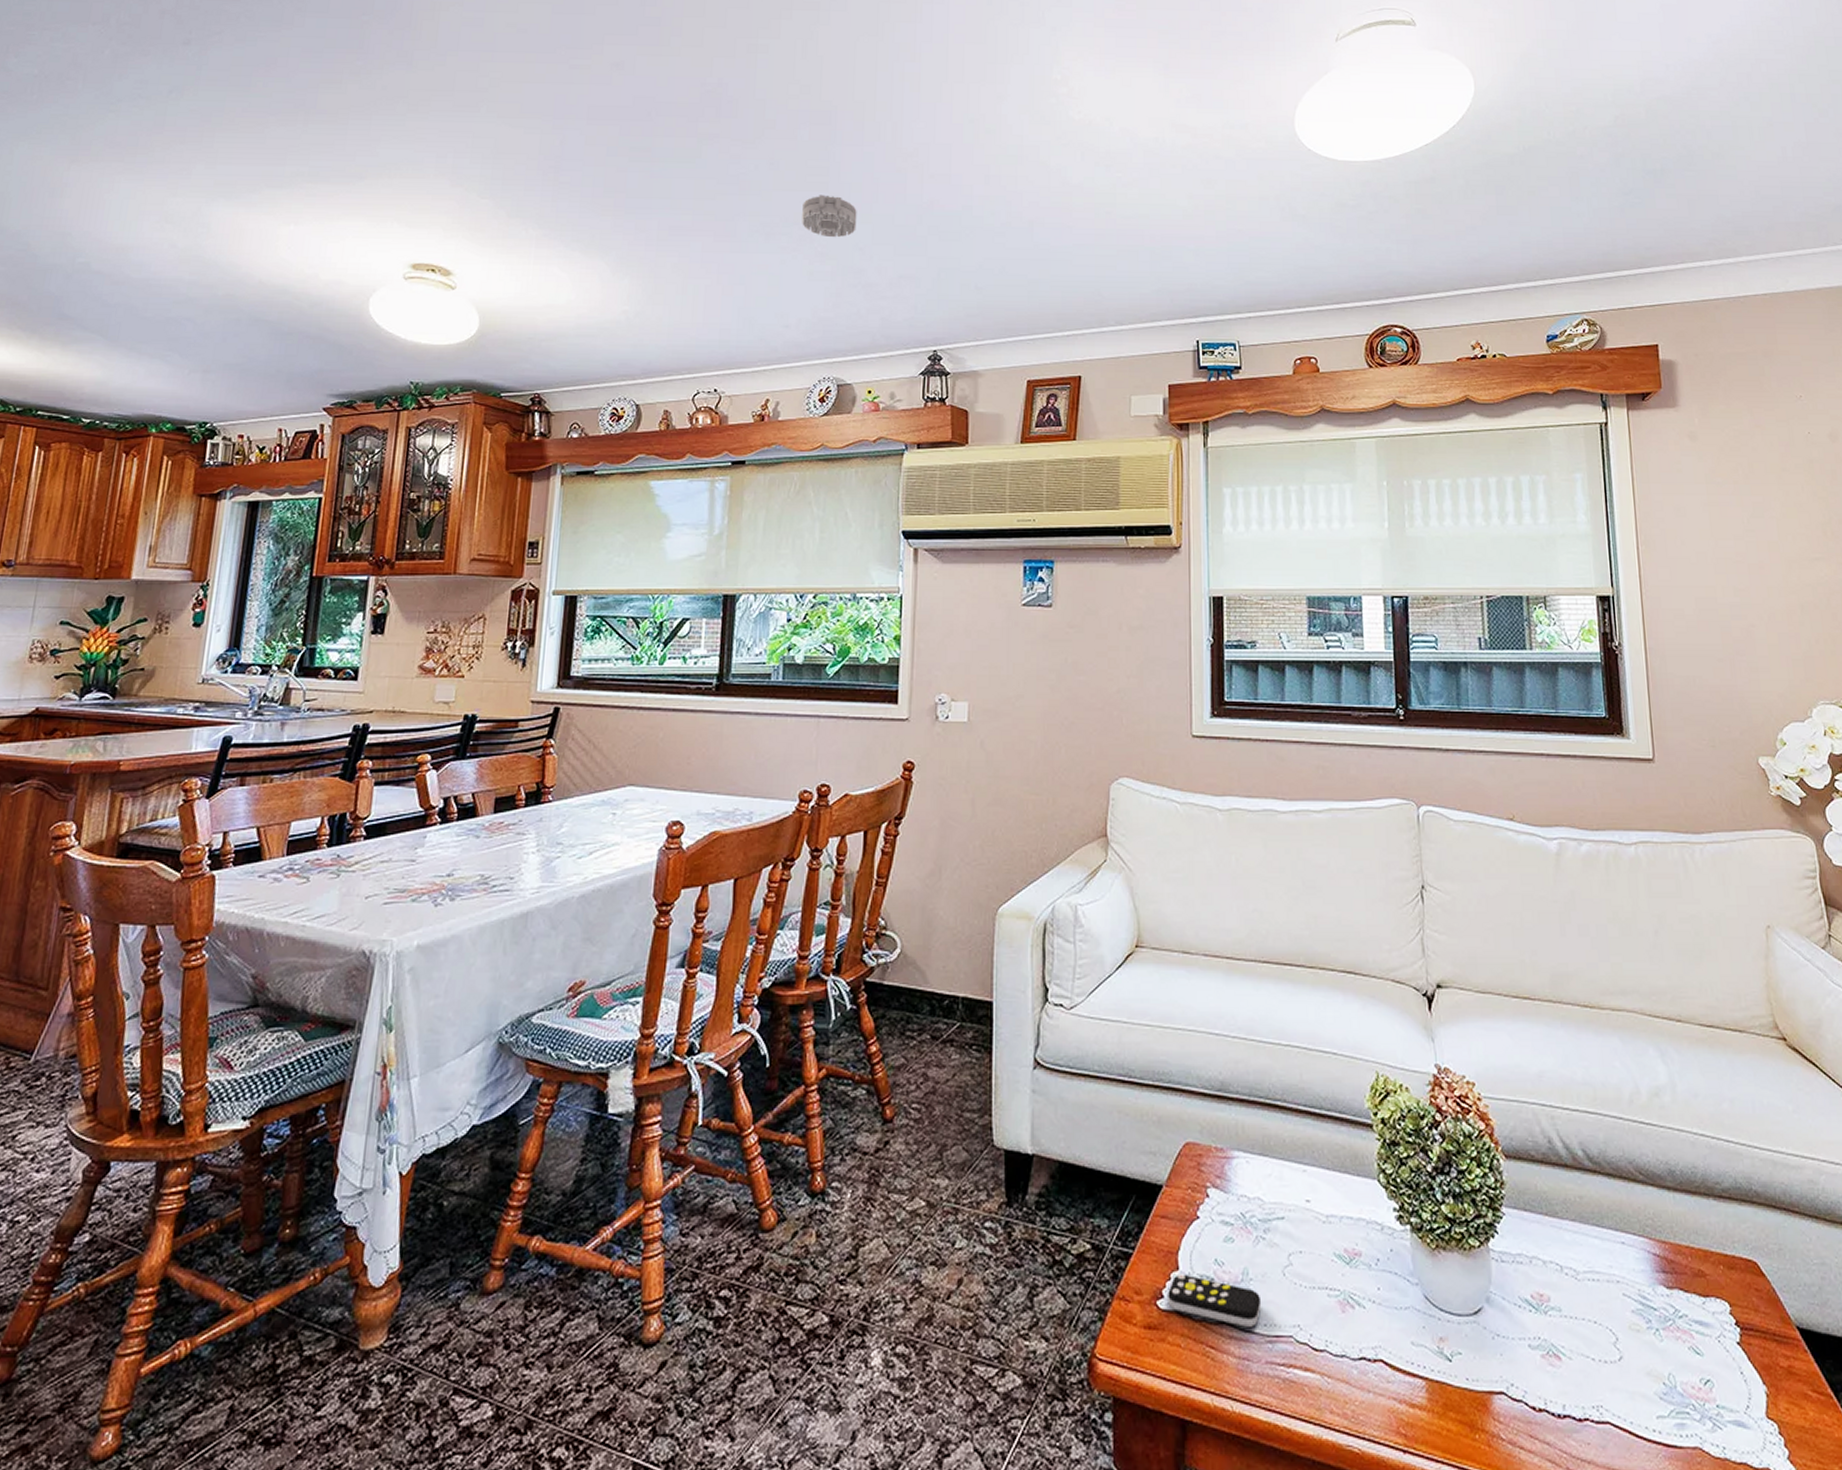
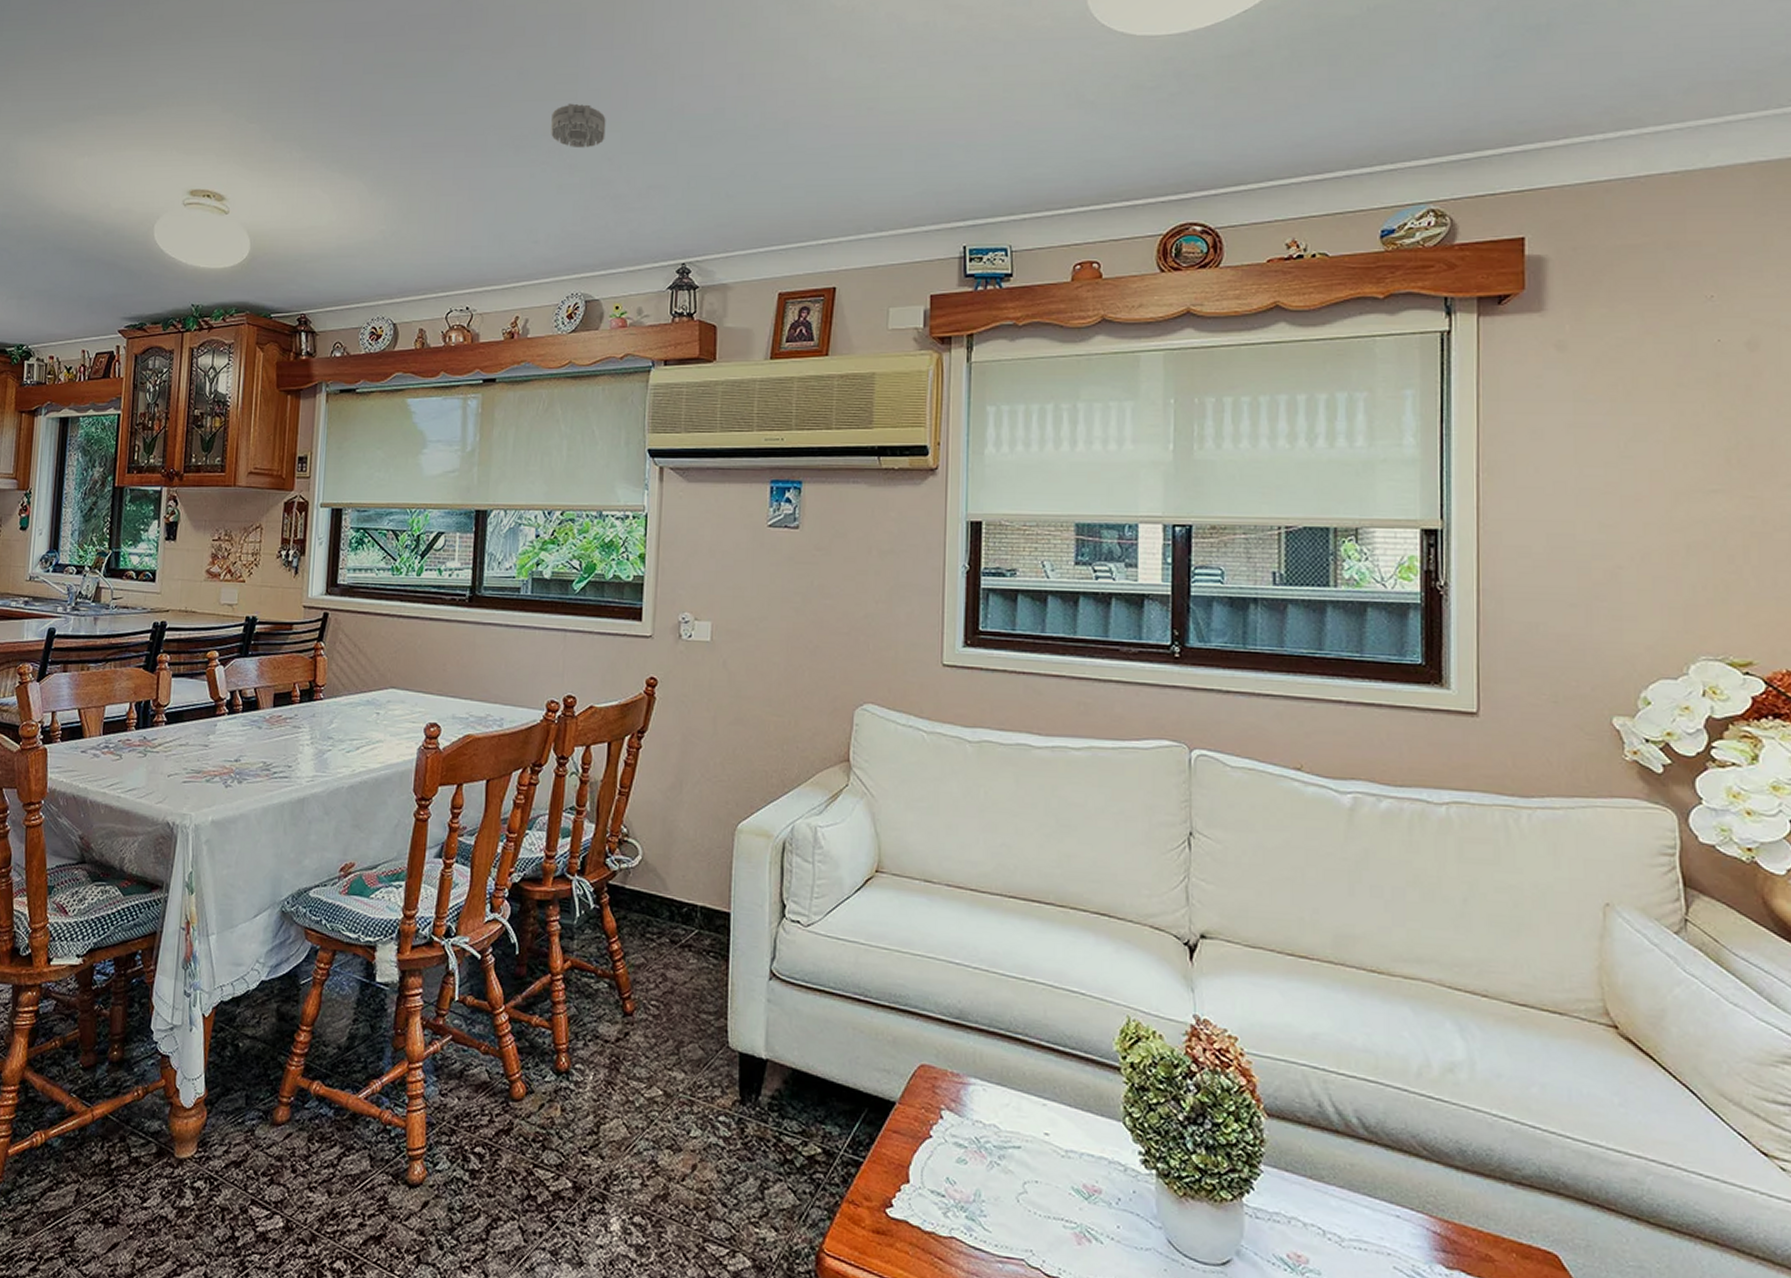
remote control: present [1168,1274,1262,1327] -> none [897,1186,994,1246]

